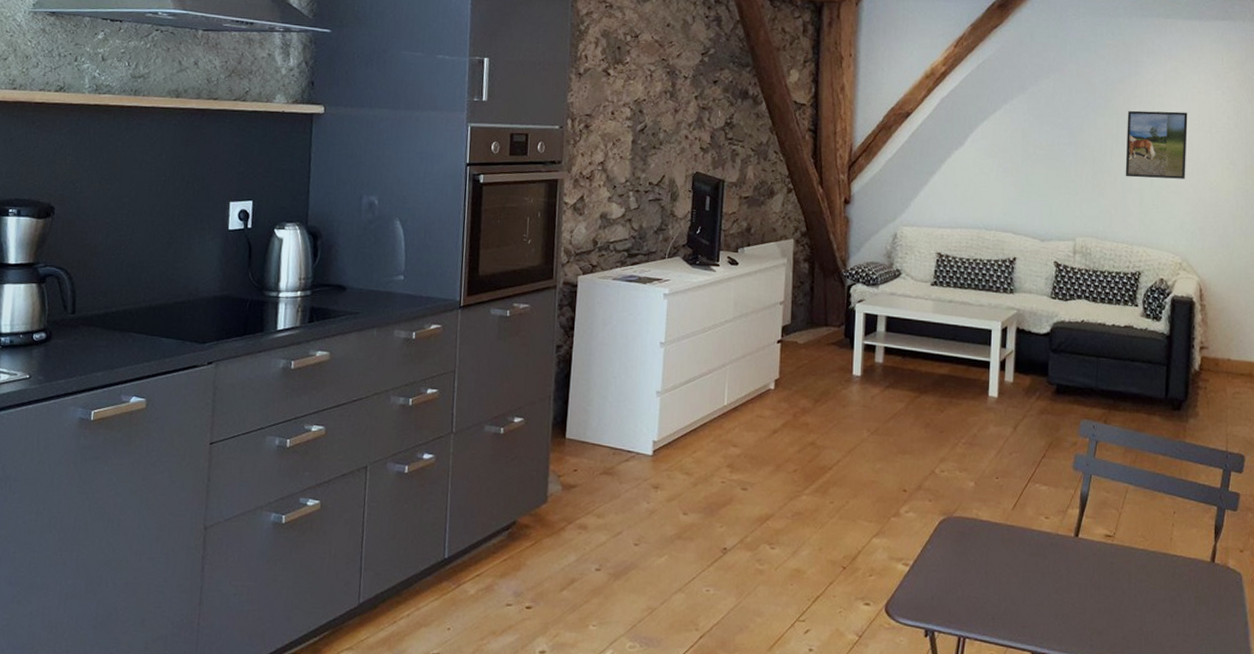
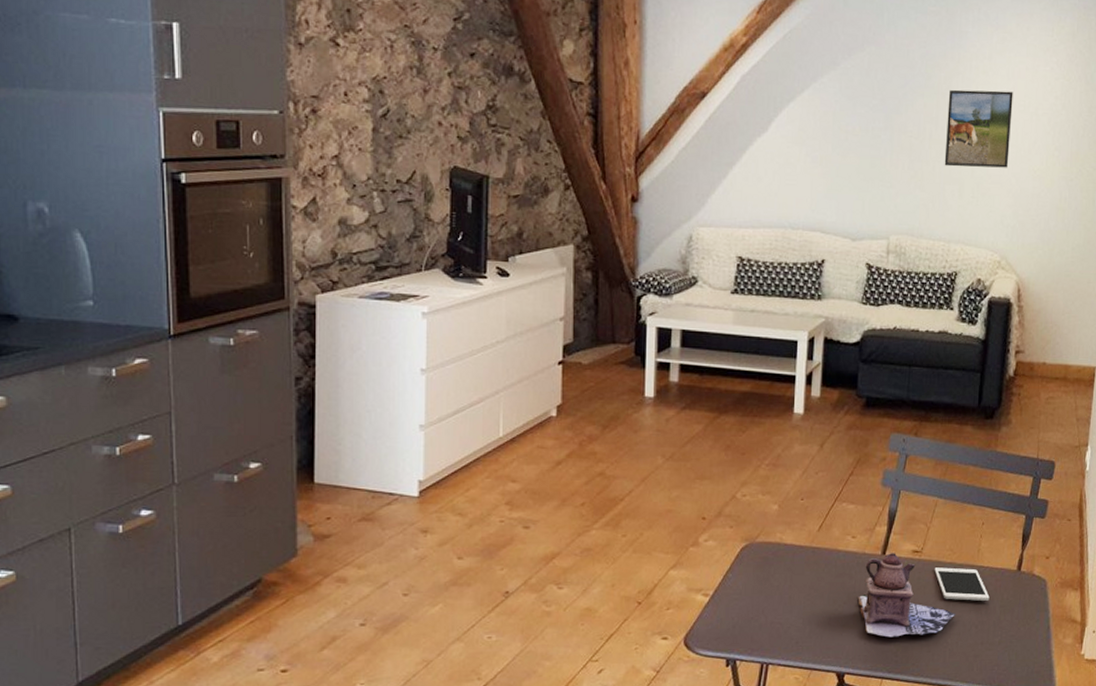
teapot: none [1052,536,1151,621] -> present [858,553,957,638]
cell phone: none [1127,553,1184,590] -> present [934,567,990,601]

